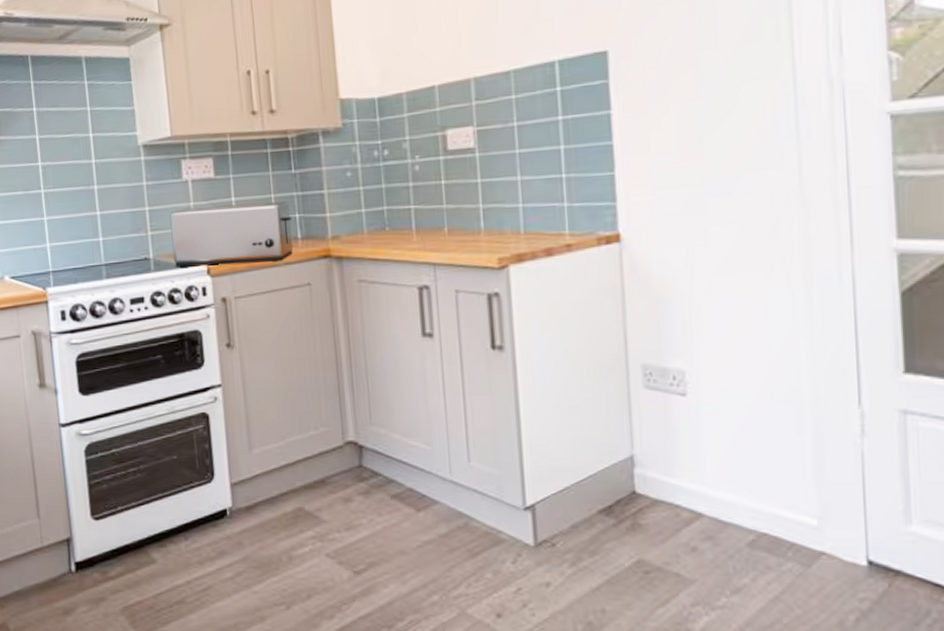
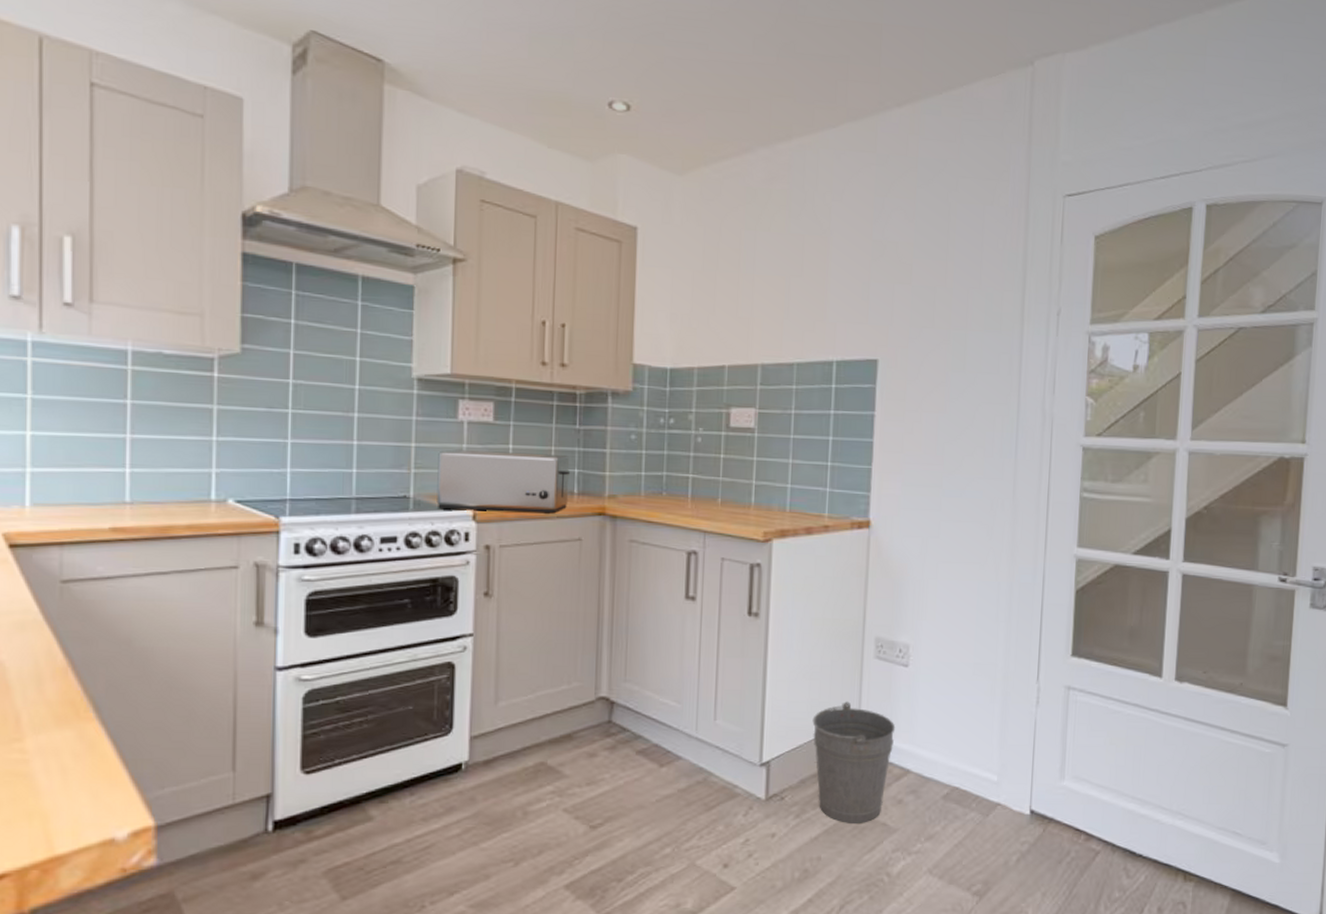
bucket: none [578,438,679,573] -> present [812,702,896,823]

